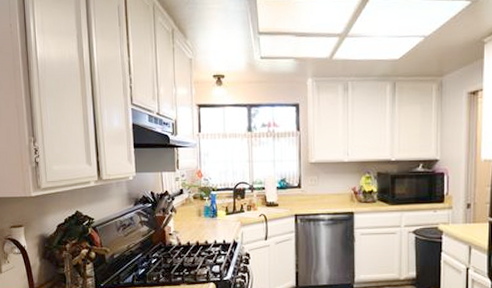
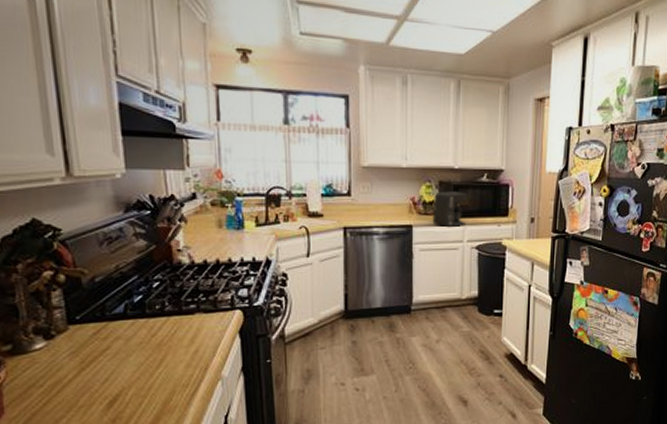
coffee maker: none [372,181,404,214] -> present [432,191,467,228]

